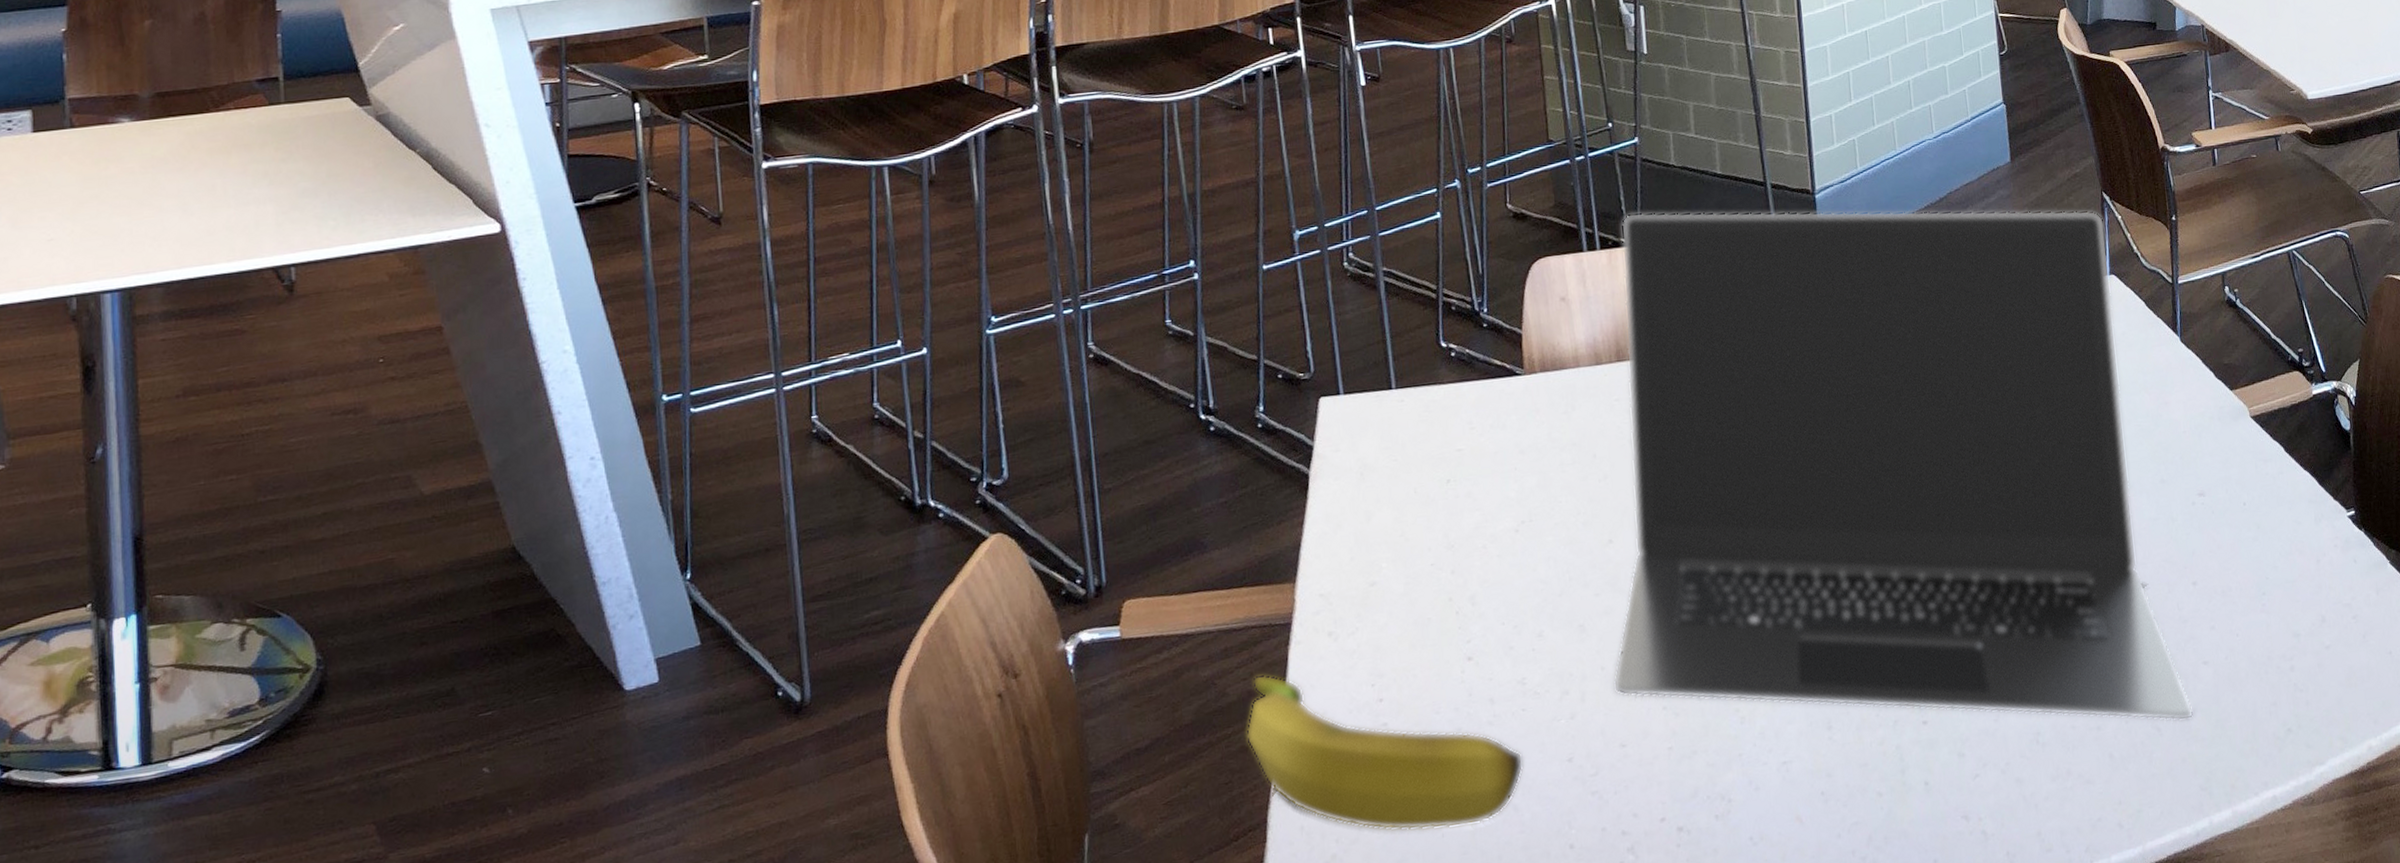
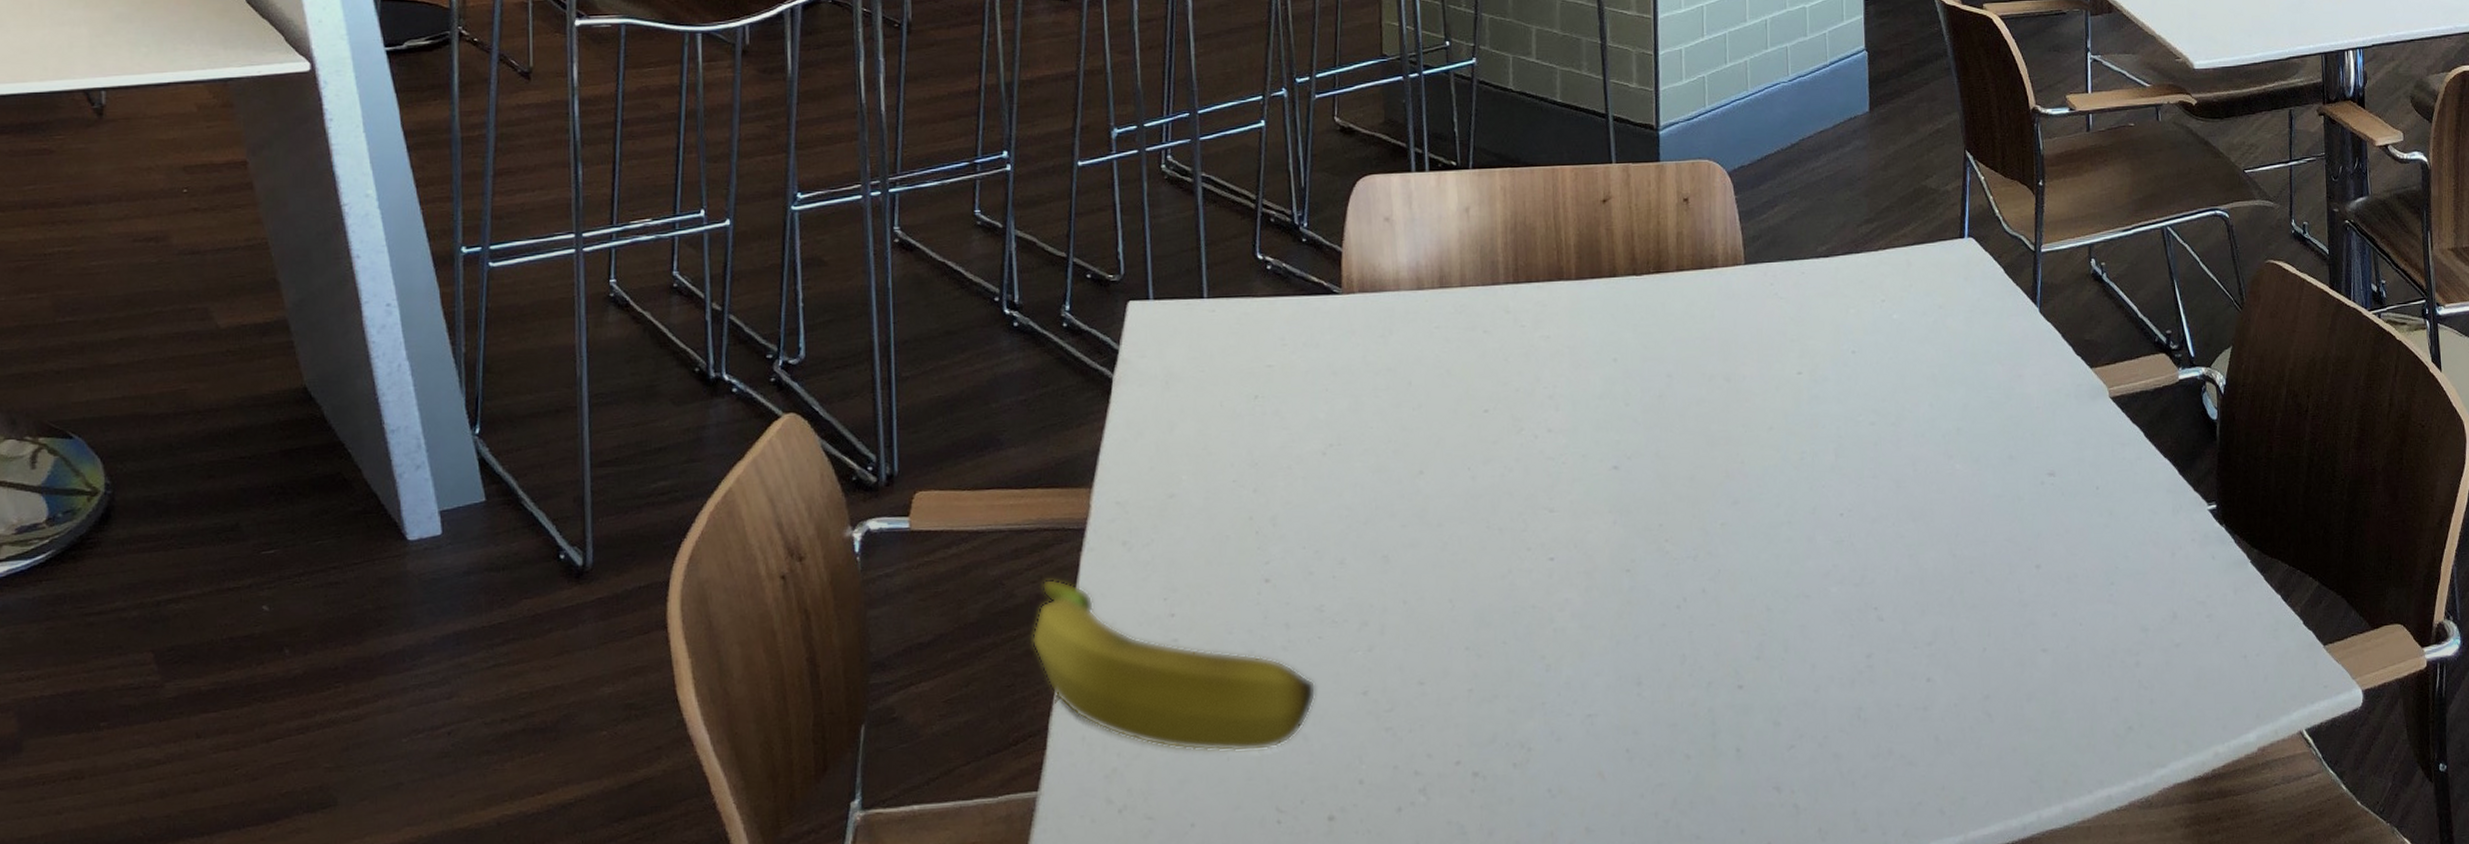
laptop: present [1613,210,2194,722] -> none [1415,135,2028,709]

